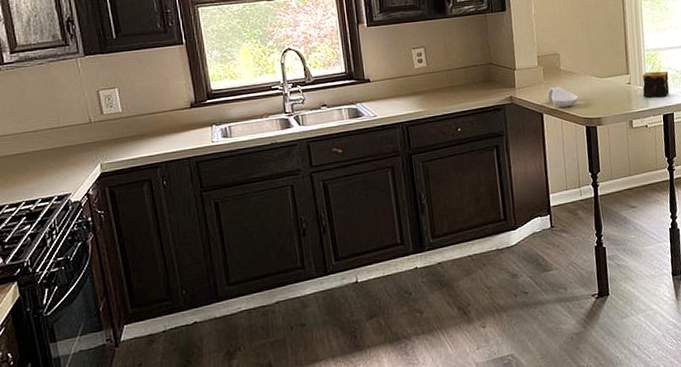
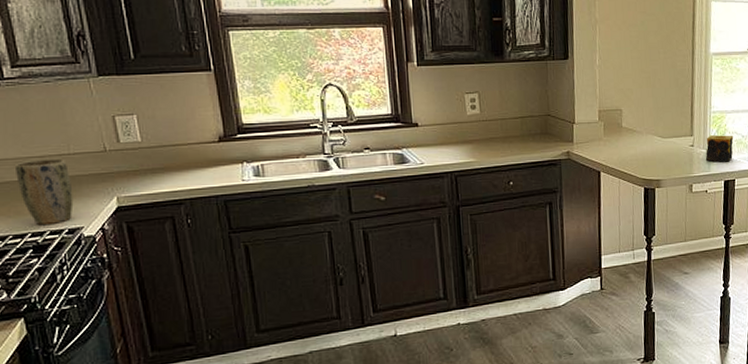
plant pot: none [13,132,62,194] -> present [16,158,74,225]
spoon rest: present [546,87,579,108] -> none [605,145,639,167]

